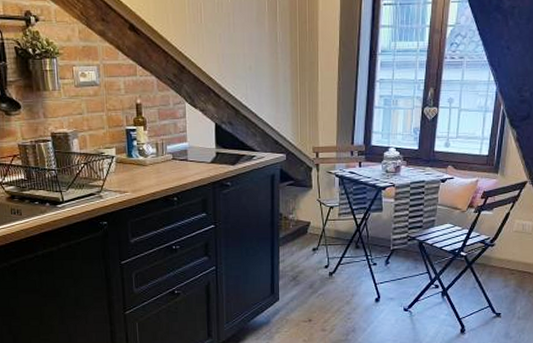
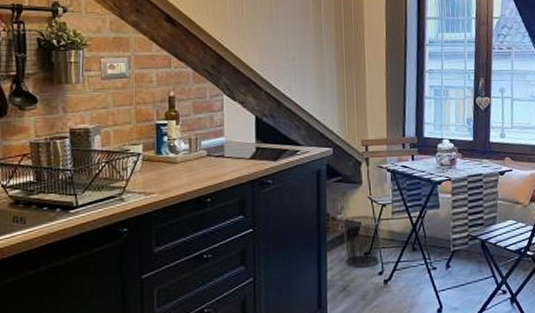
waste bin: none [293,216,330,261] -> present [342,215,382,268]

